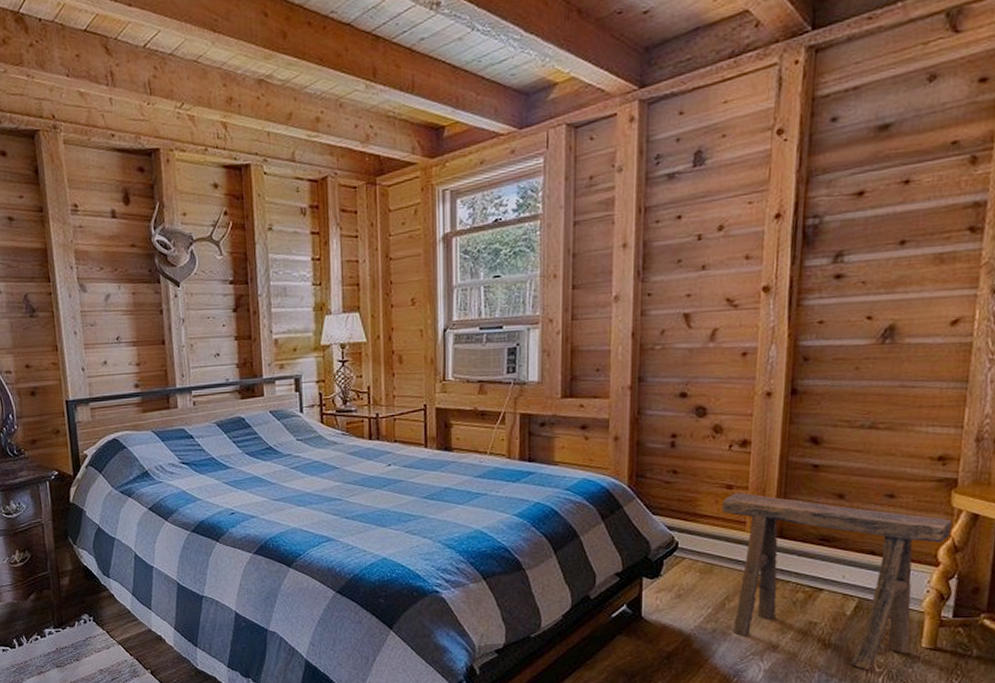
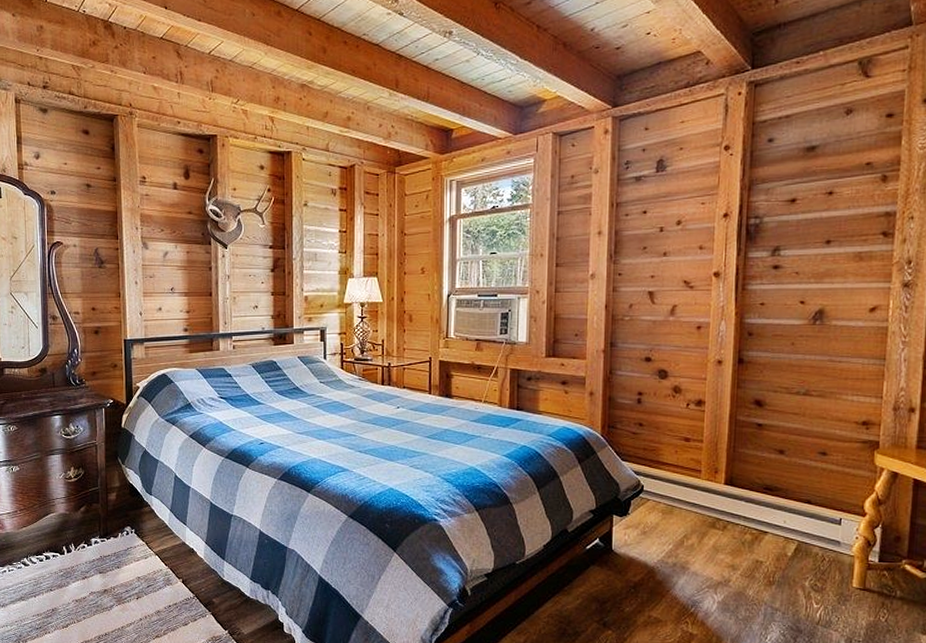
stool: present [721,492,952,669] -> none [680,445,876,605]

